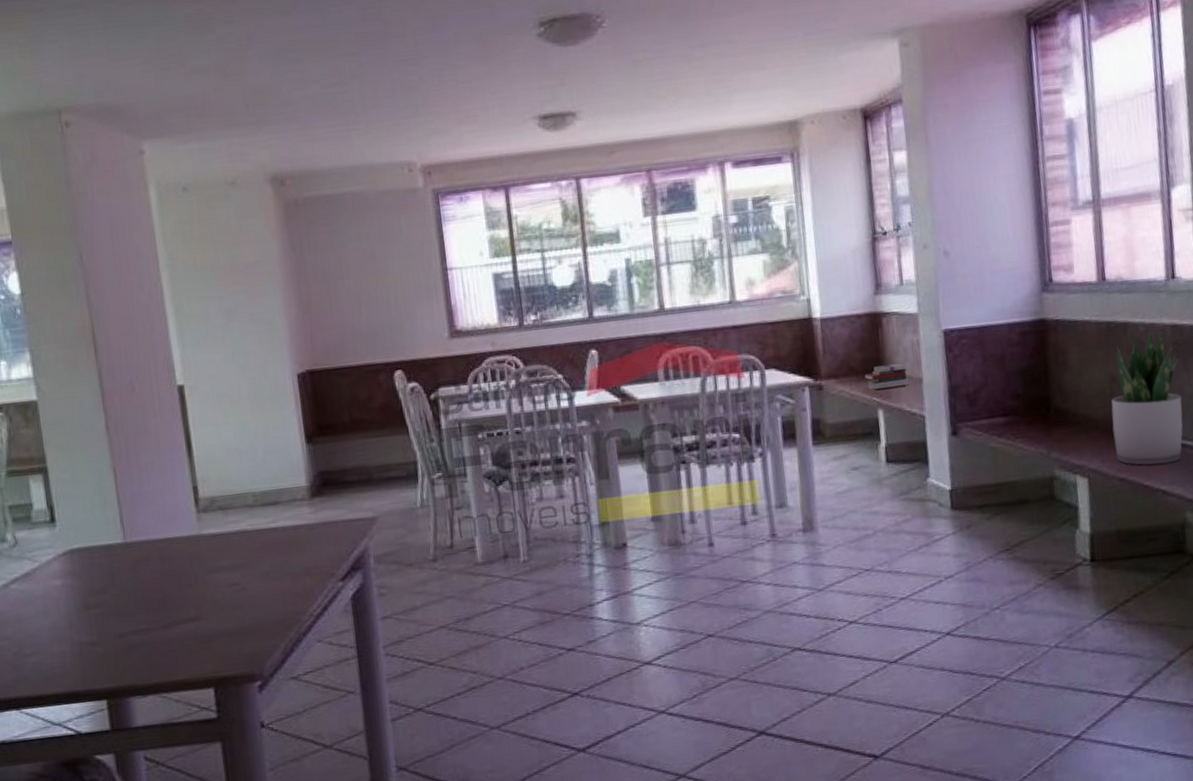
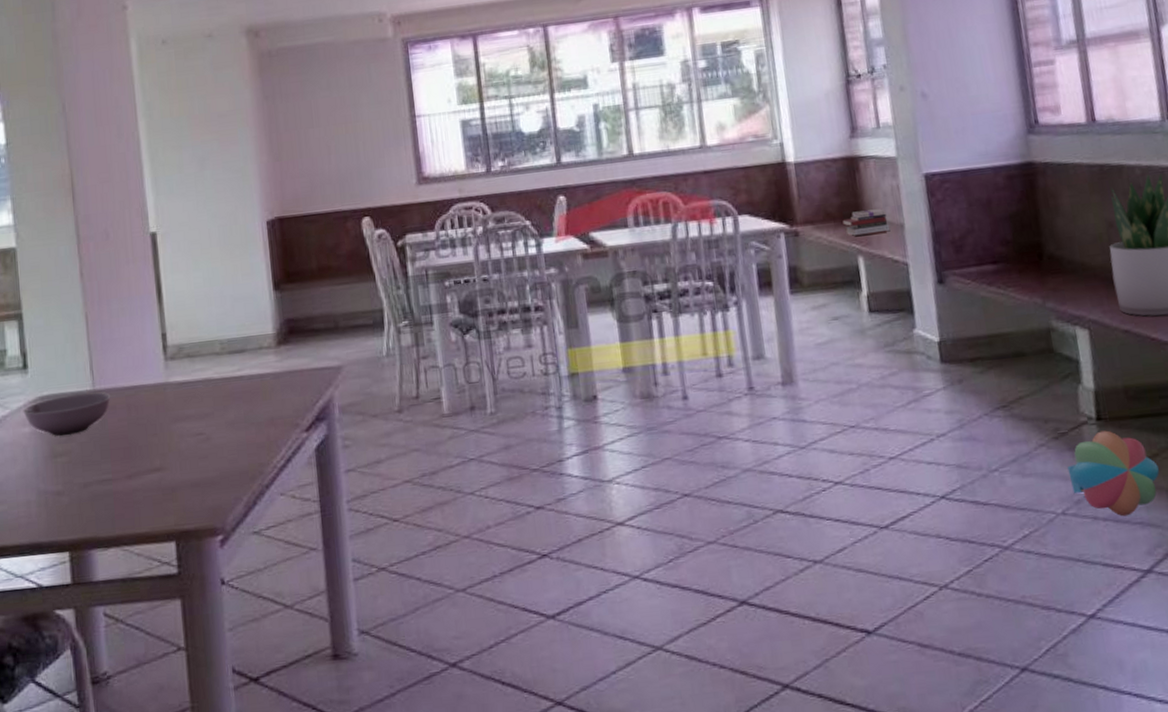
bowl: none [52,545,143,588] -> present [23,392,111,436]
ball: none [1062,570,1144,649] -> present [1067,430,1159,517]

